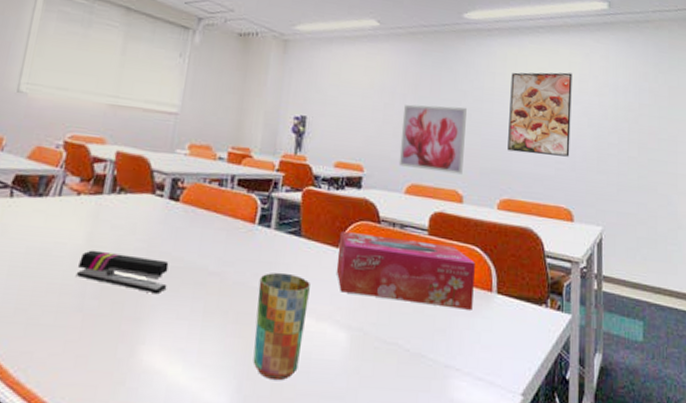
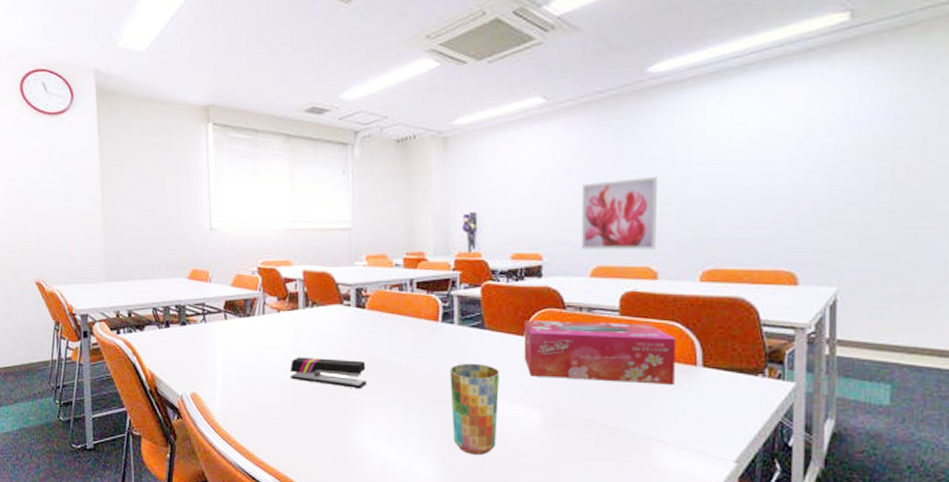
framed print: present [507,72,572,157] -> none [710,113,796,217]

